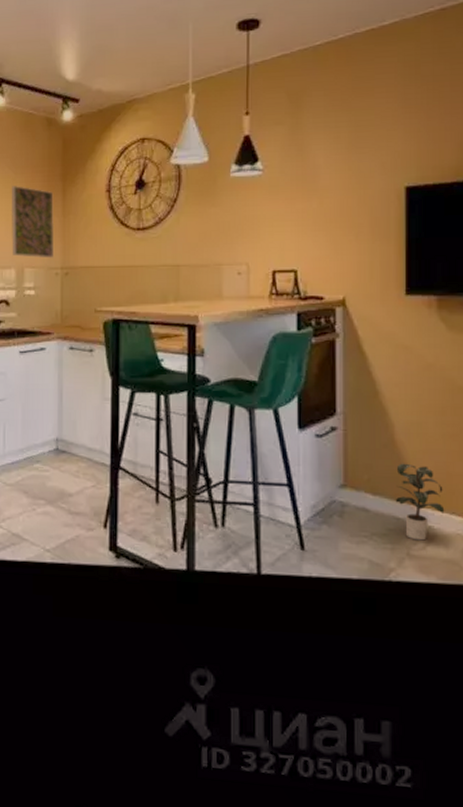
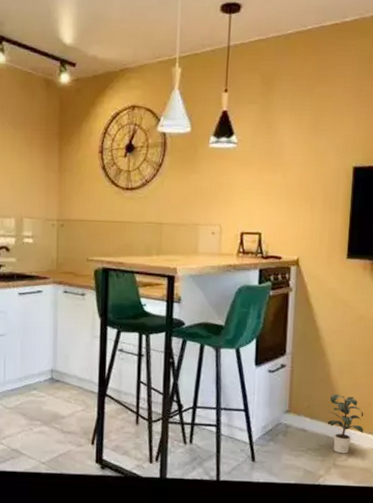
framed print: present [11,186,55,258] -> none [11,141,52,211]

